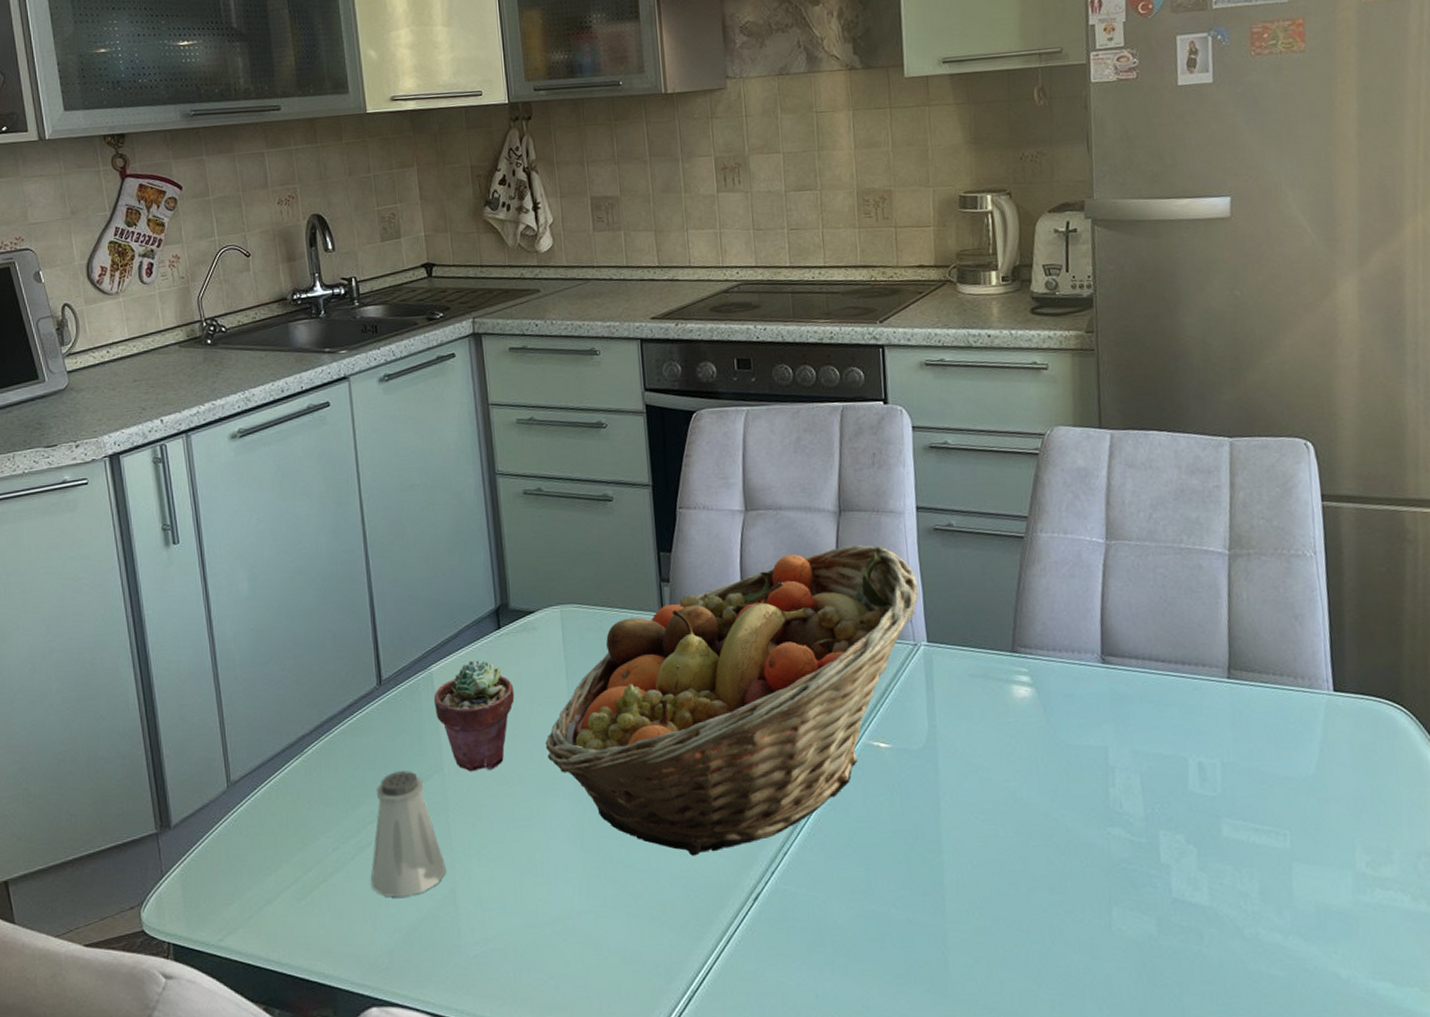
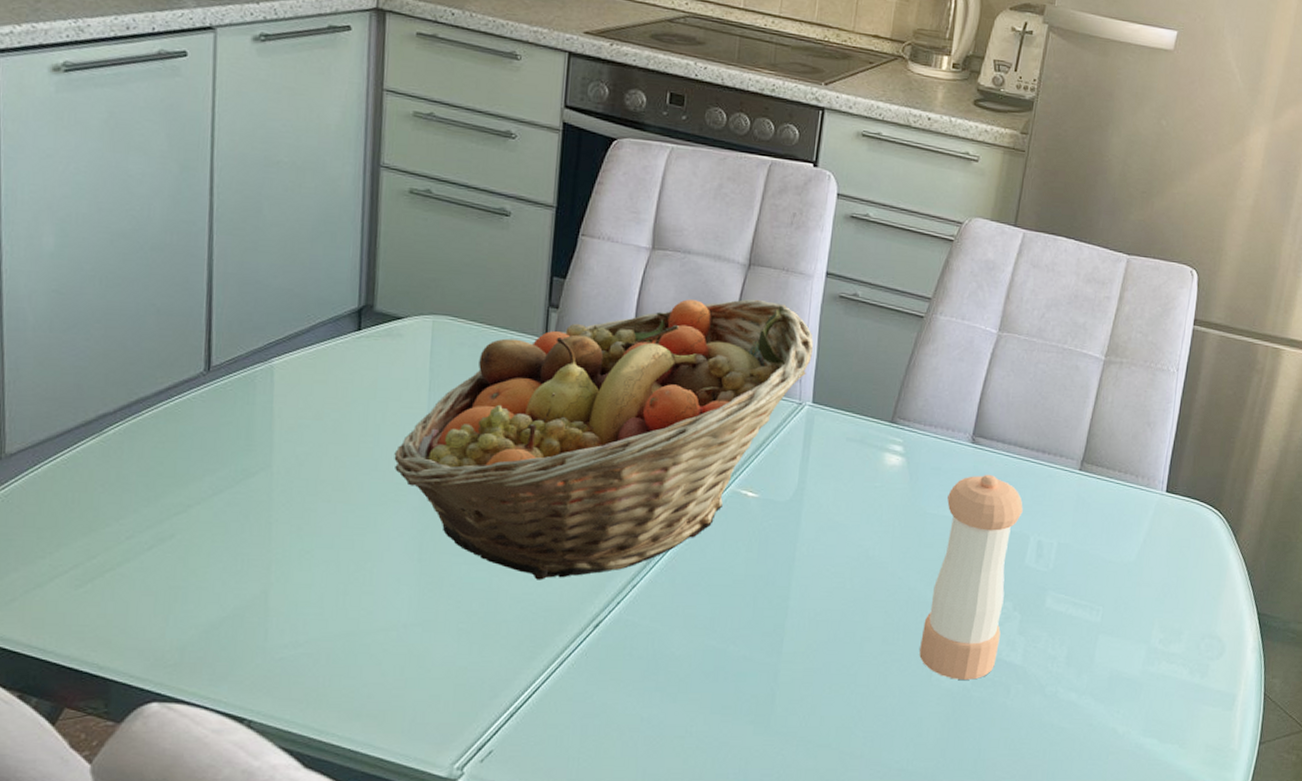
saltshaker: present [370,771,446,898] -> none [168,464,260,594]
potted succulent: present [433,660,515,772] -> none [270,359,367,474]
pepper shaker: none [1088,694,1180,928] -> present [919,474,1023,680]

